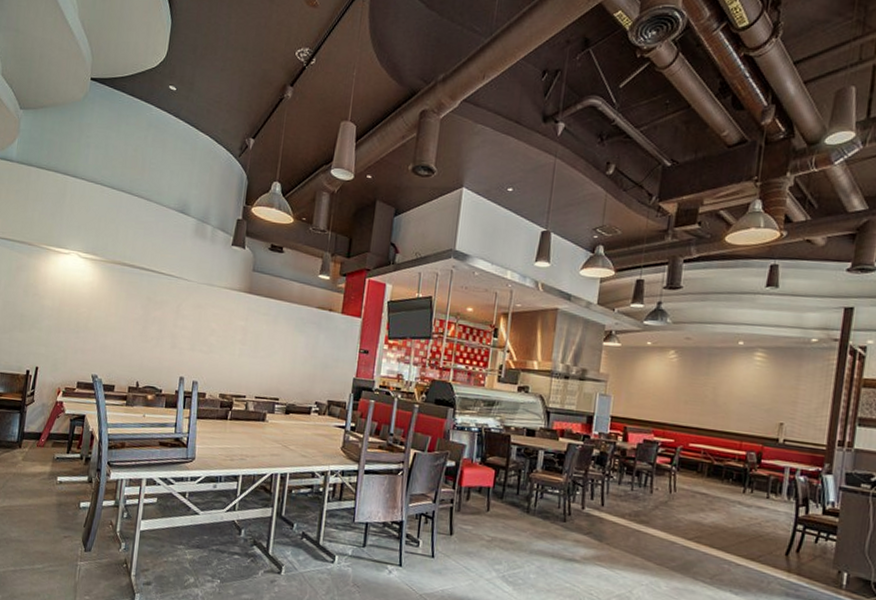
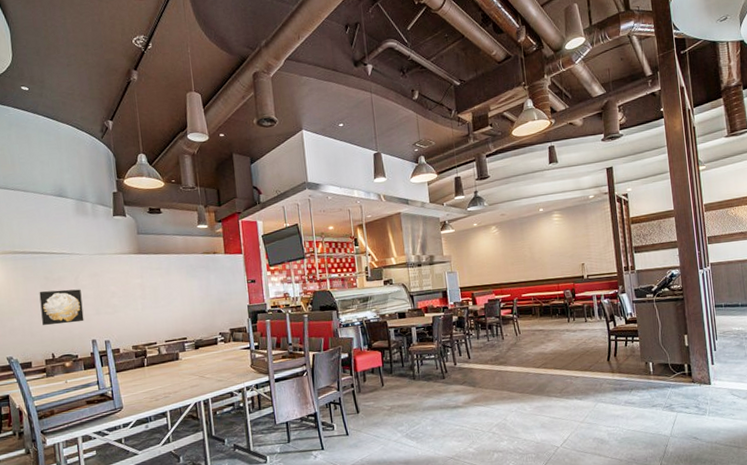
wall art: none [134,311,181,355] -> present [39,289,84,326]

